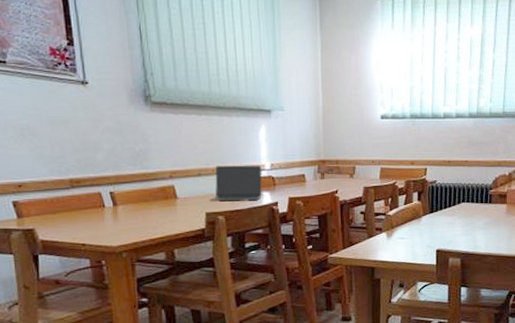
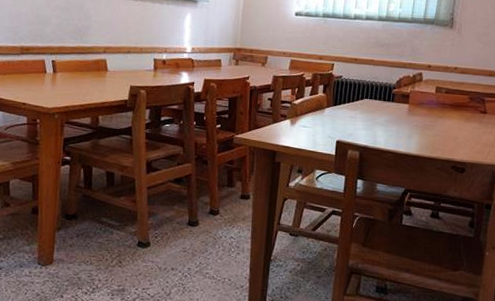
laptop: present [210,165,262,202] -> none [135,45,183,80]

